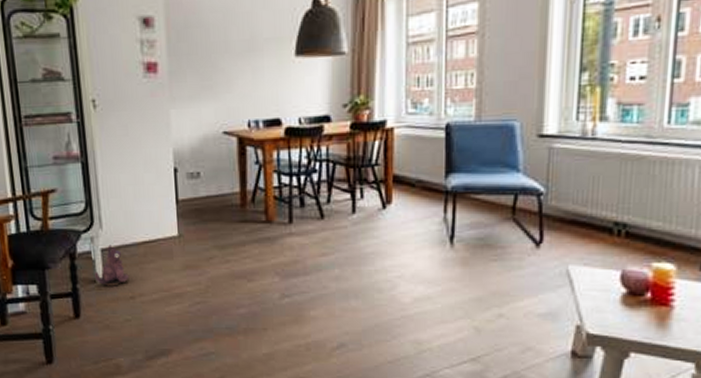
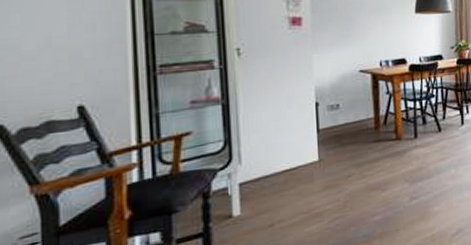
plush toy: present [95,245,130,286] -> none [231,178,269,219]

